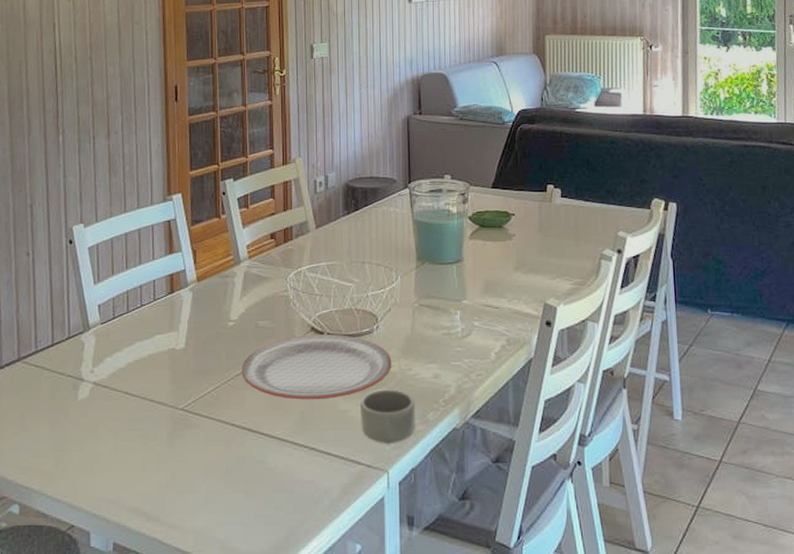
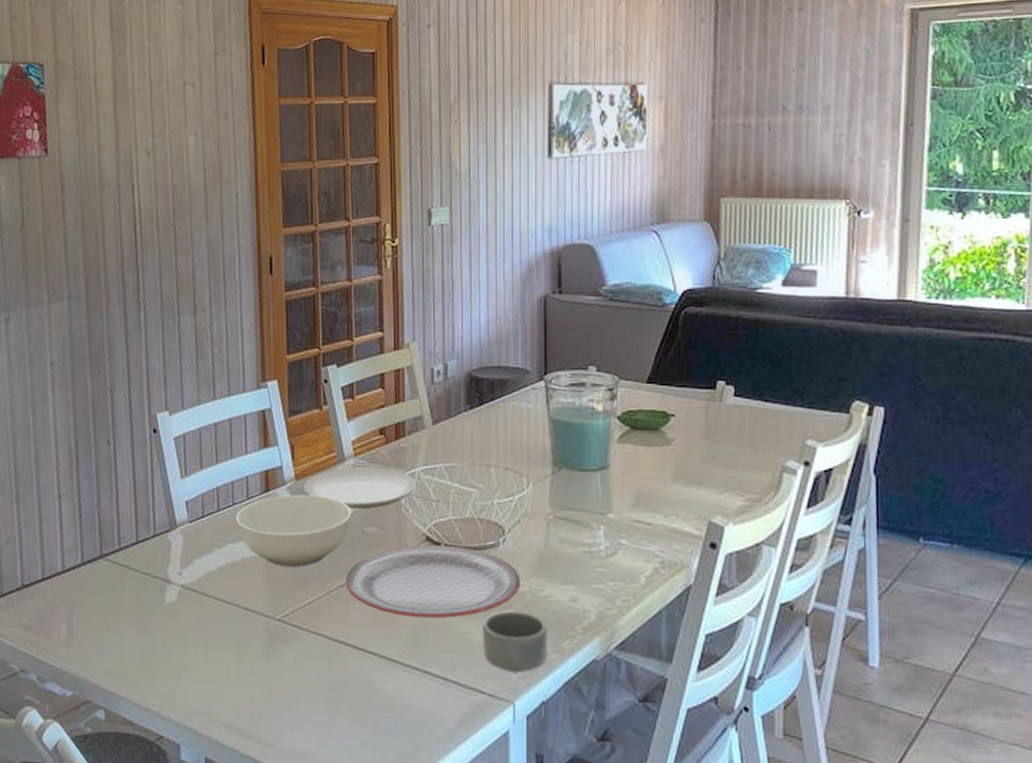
bowl: none [143,294,247,361] -> present [235,494,352,568]
plate: none [204,268,302,305] -> present [304,467,416,509]

